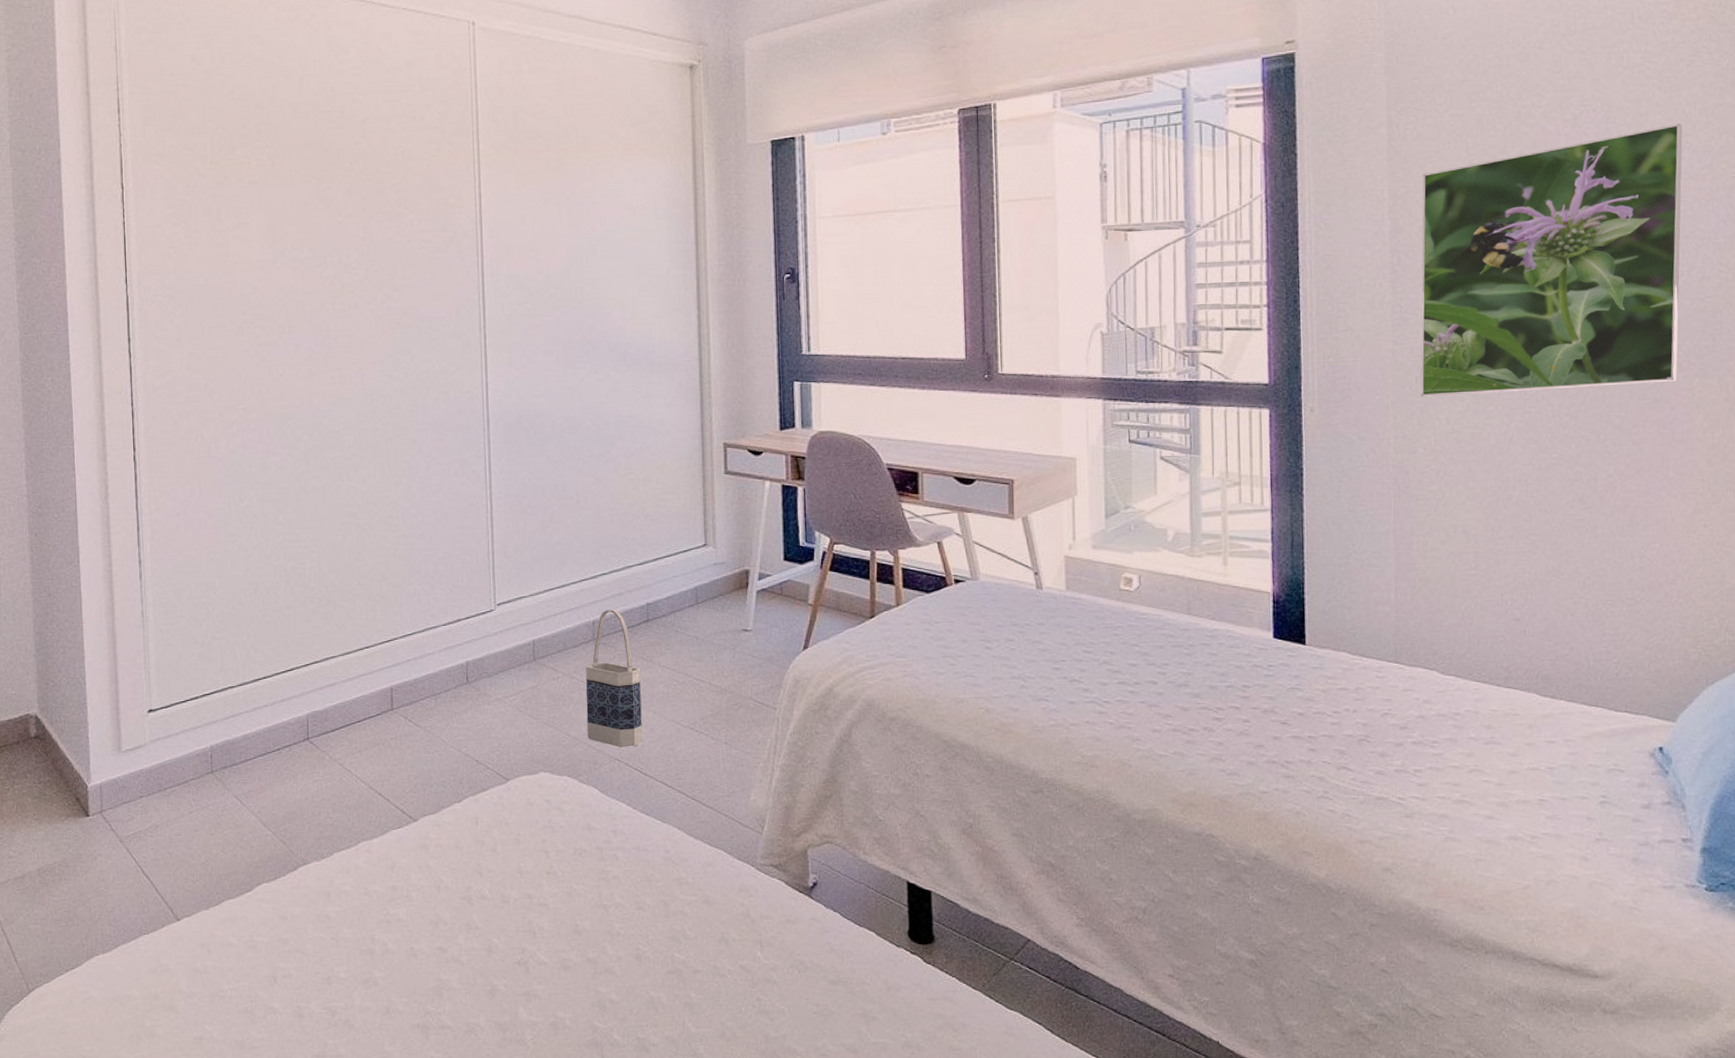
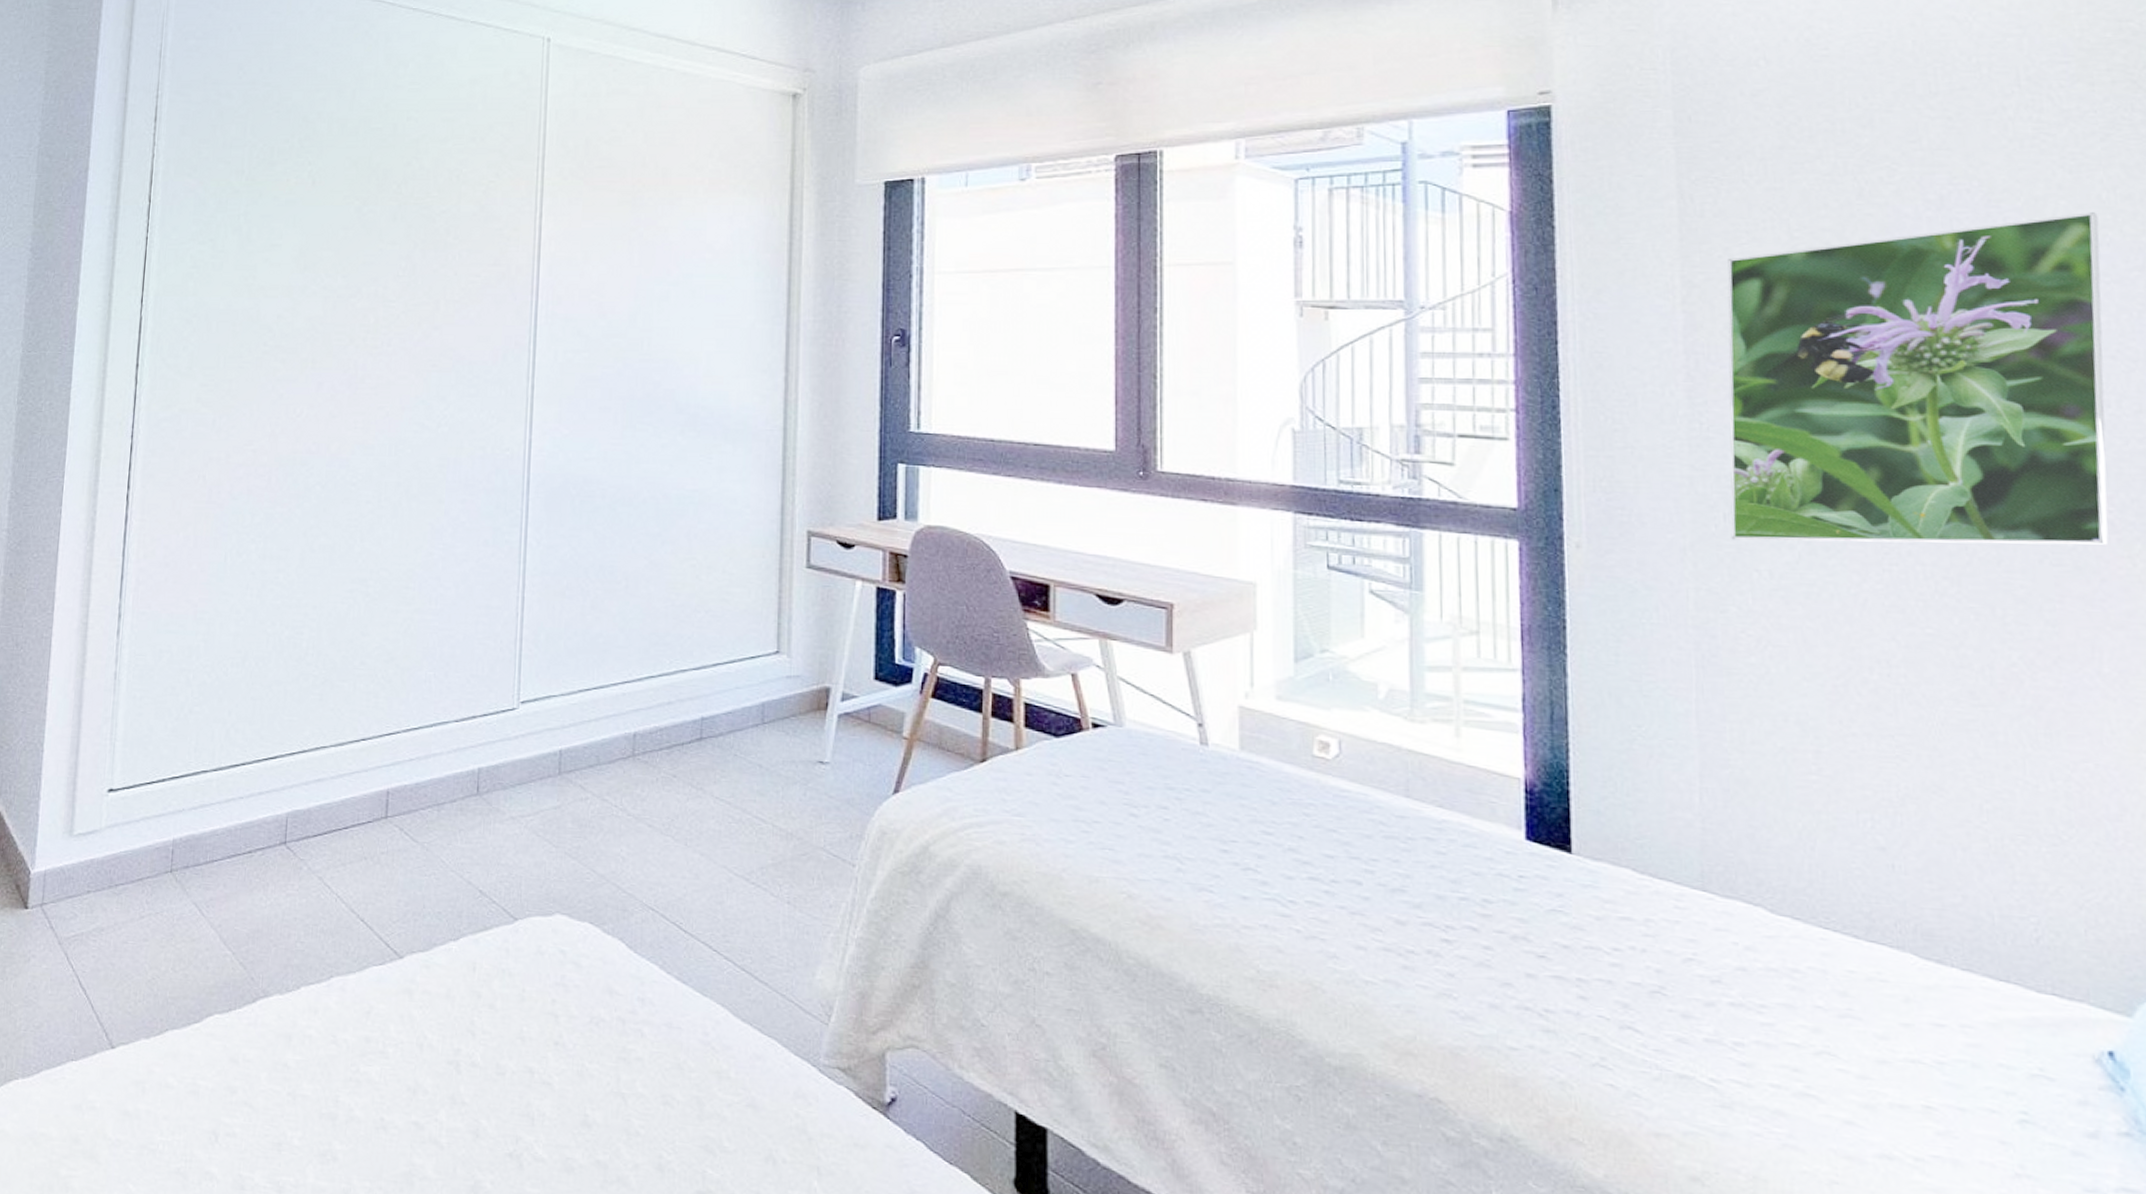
bag: present [586,609,643,748] -> none [617,720,687,895]

